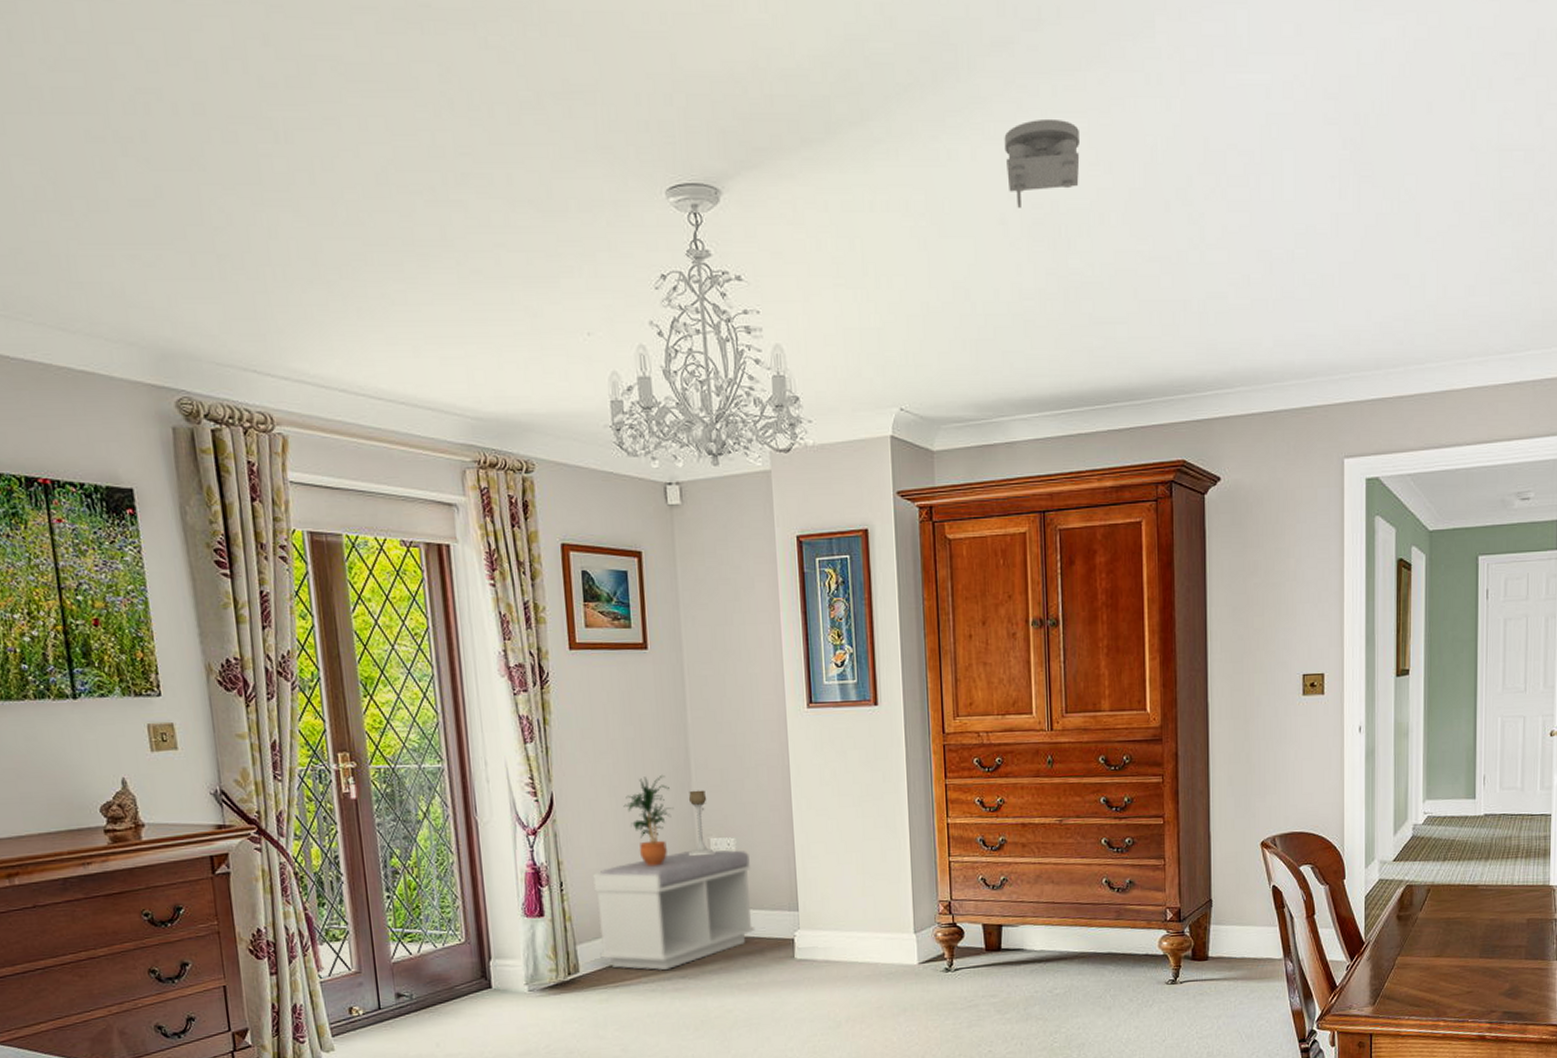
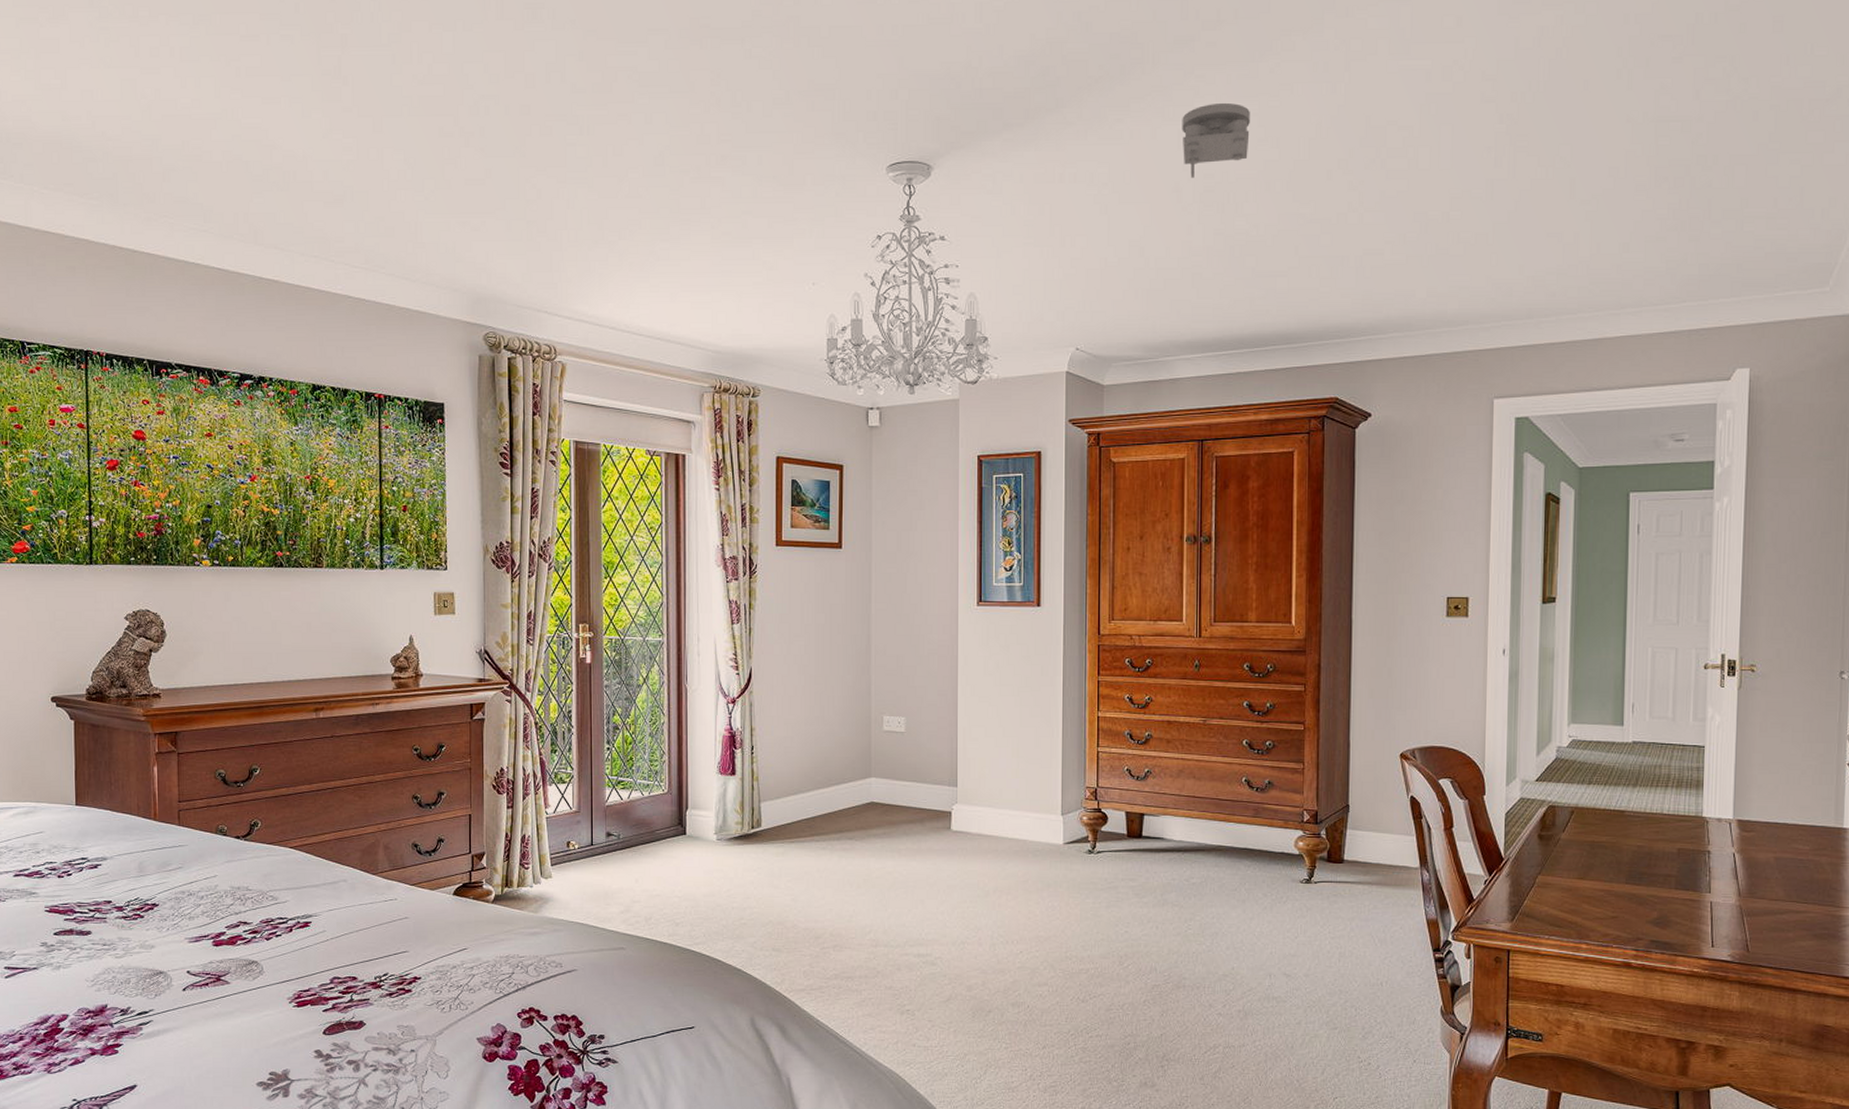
bench: present [593,849,756,970] -> none [780,726,918,830]
potted plant: present [623,774,674,867] -> none [811,657,854,738]
candle holder: present [688,790,716,857] -> none [863,673,887,732]

